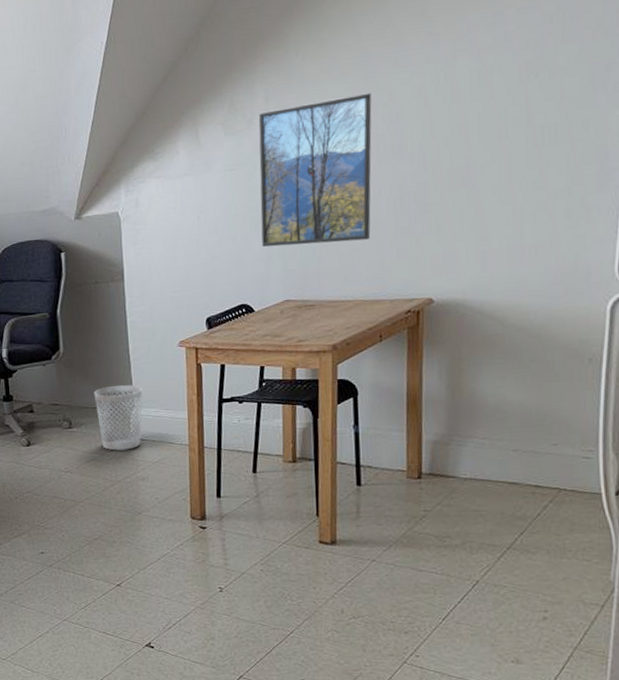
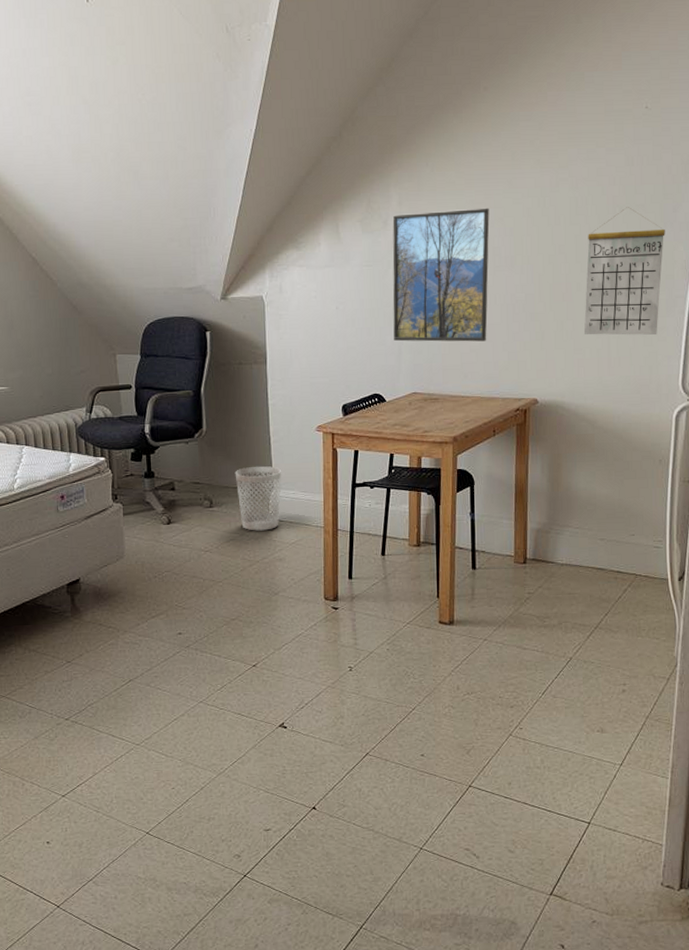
calendar: none [489,72,595,223] -> present [583,207,665,335]

